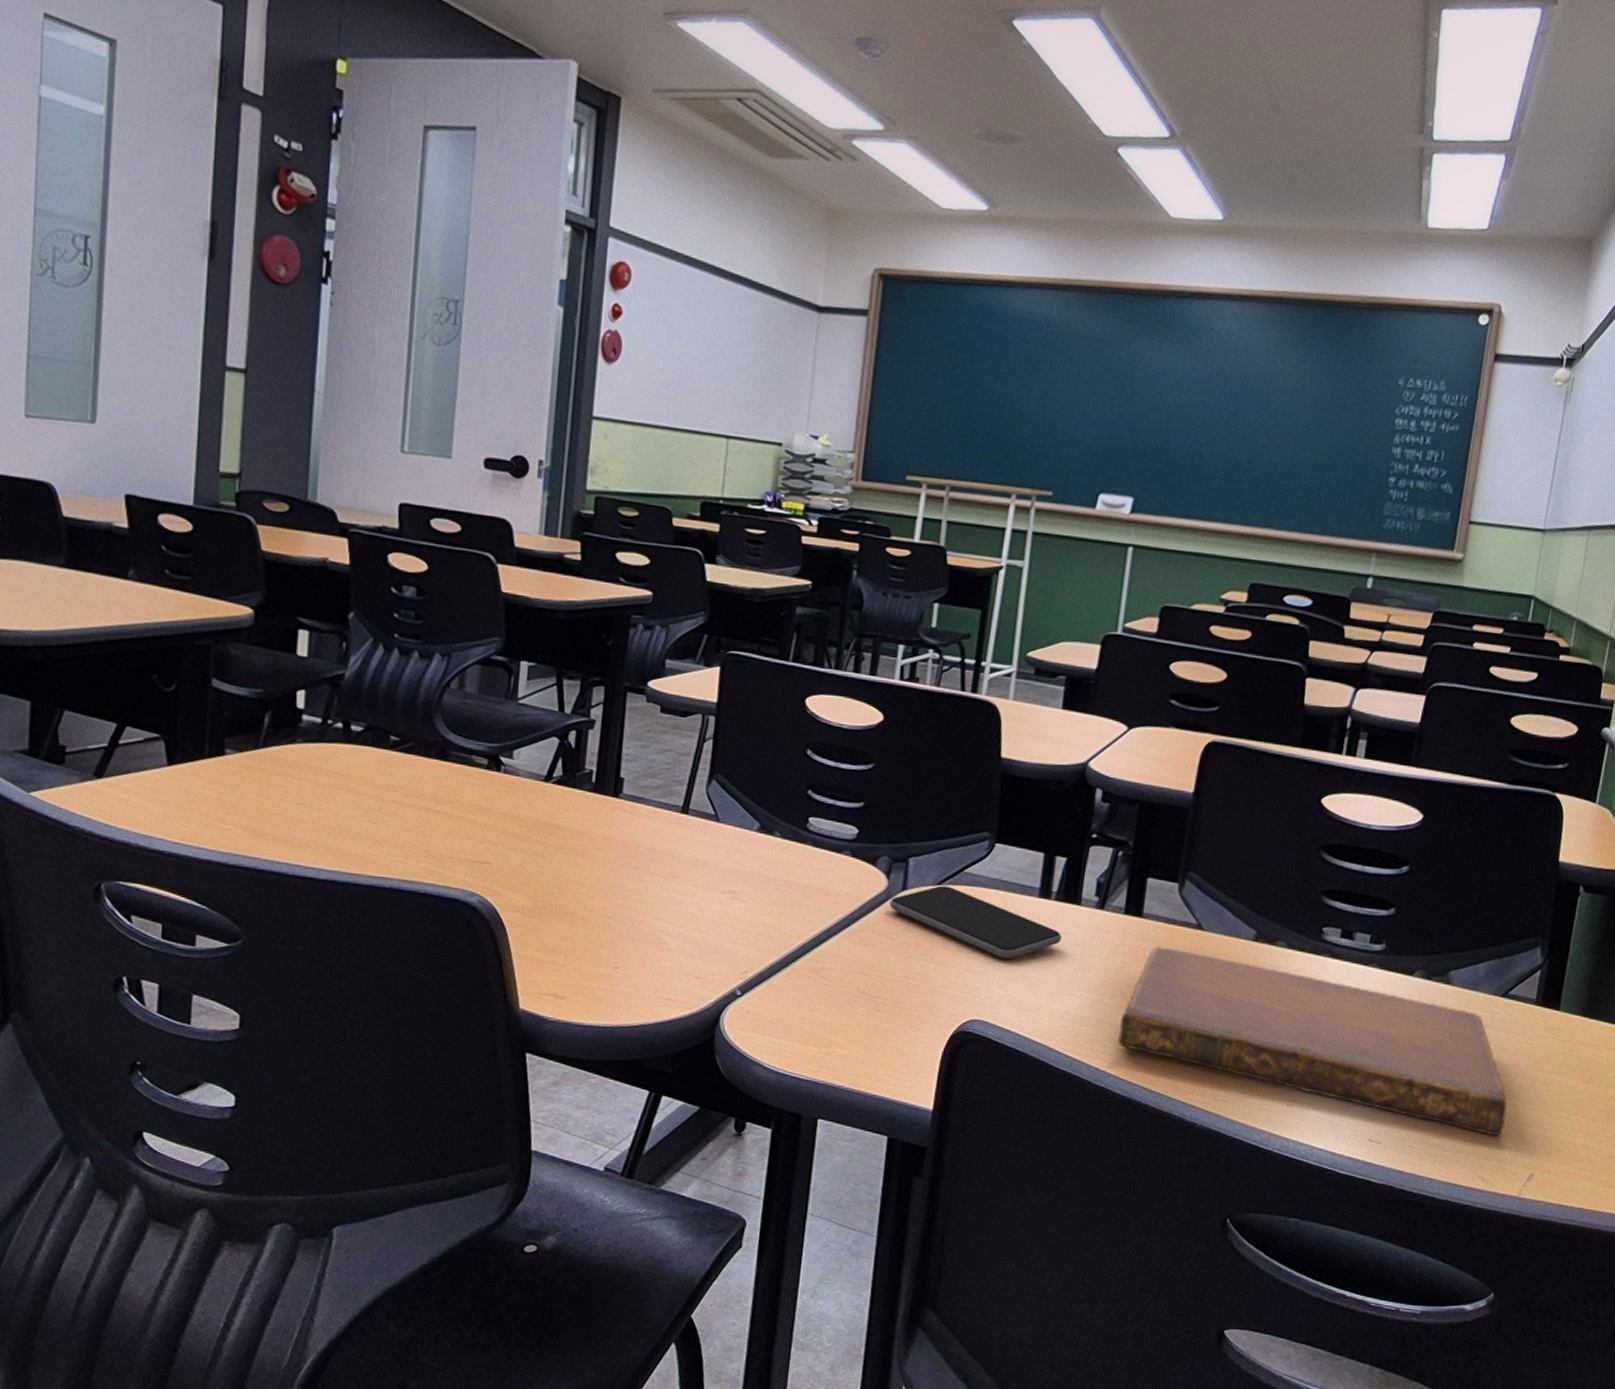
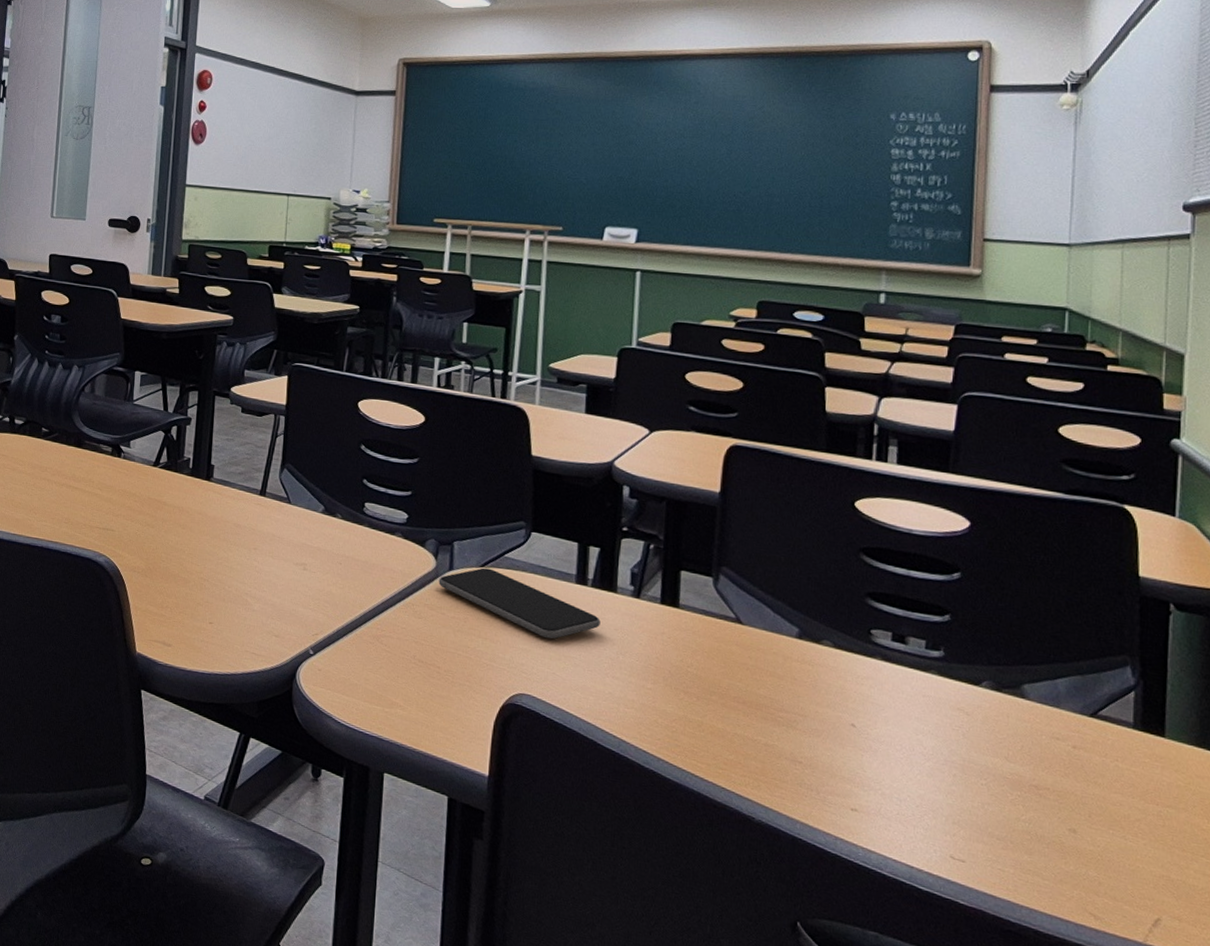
notebook: present [1118,946,1507,1135] -> none [665,637,1115,870]

